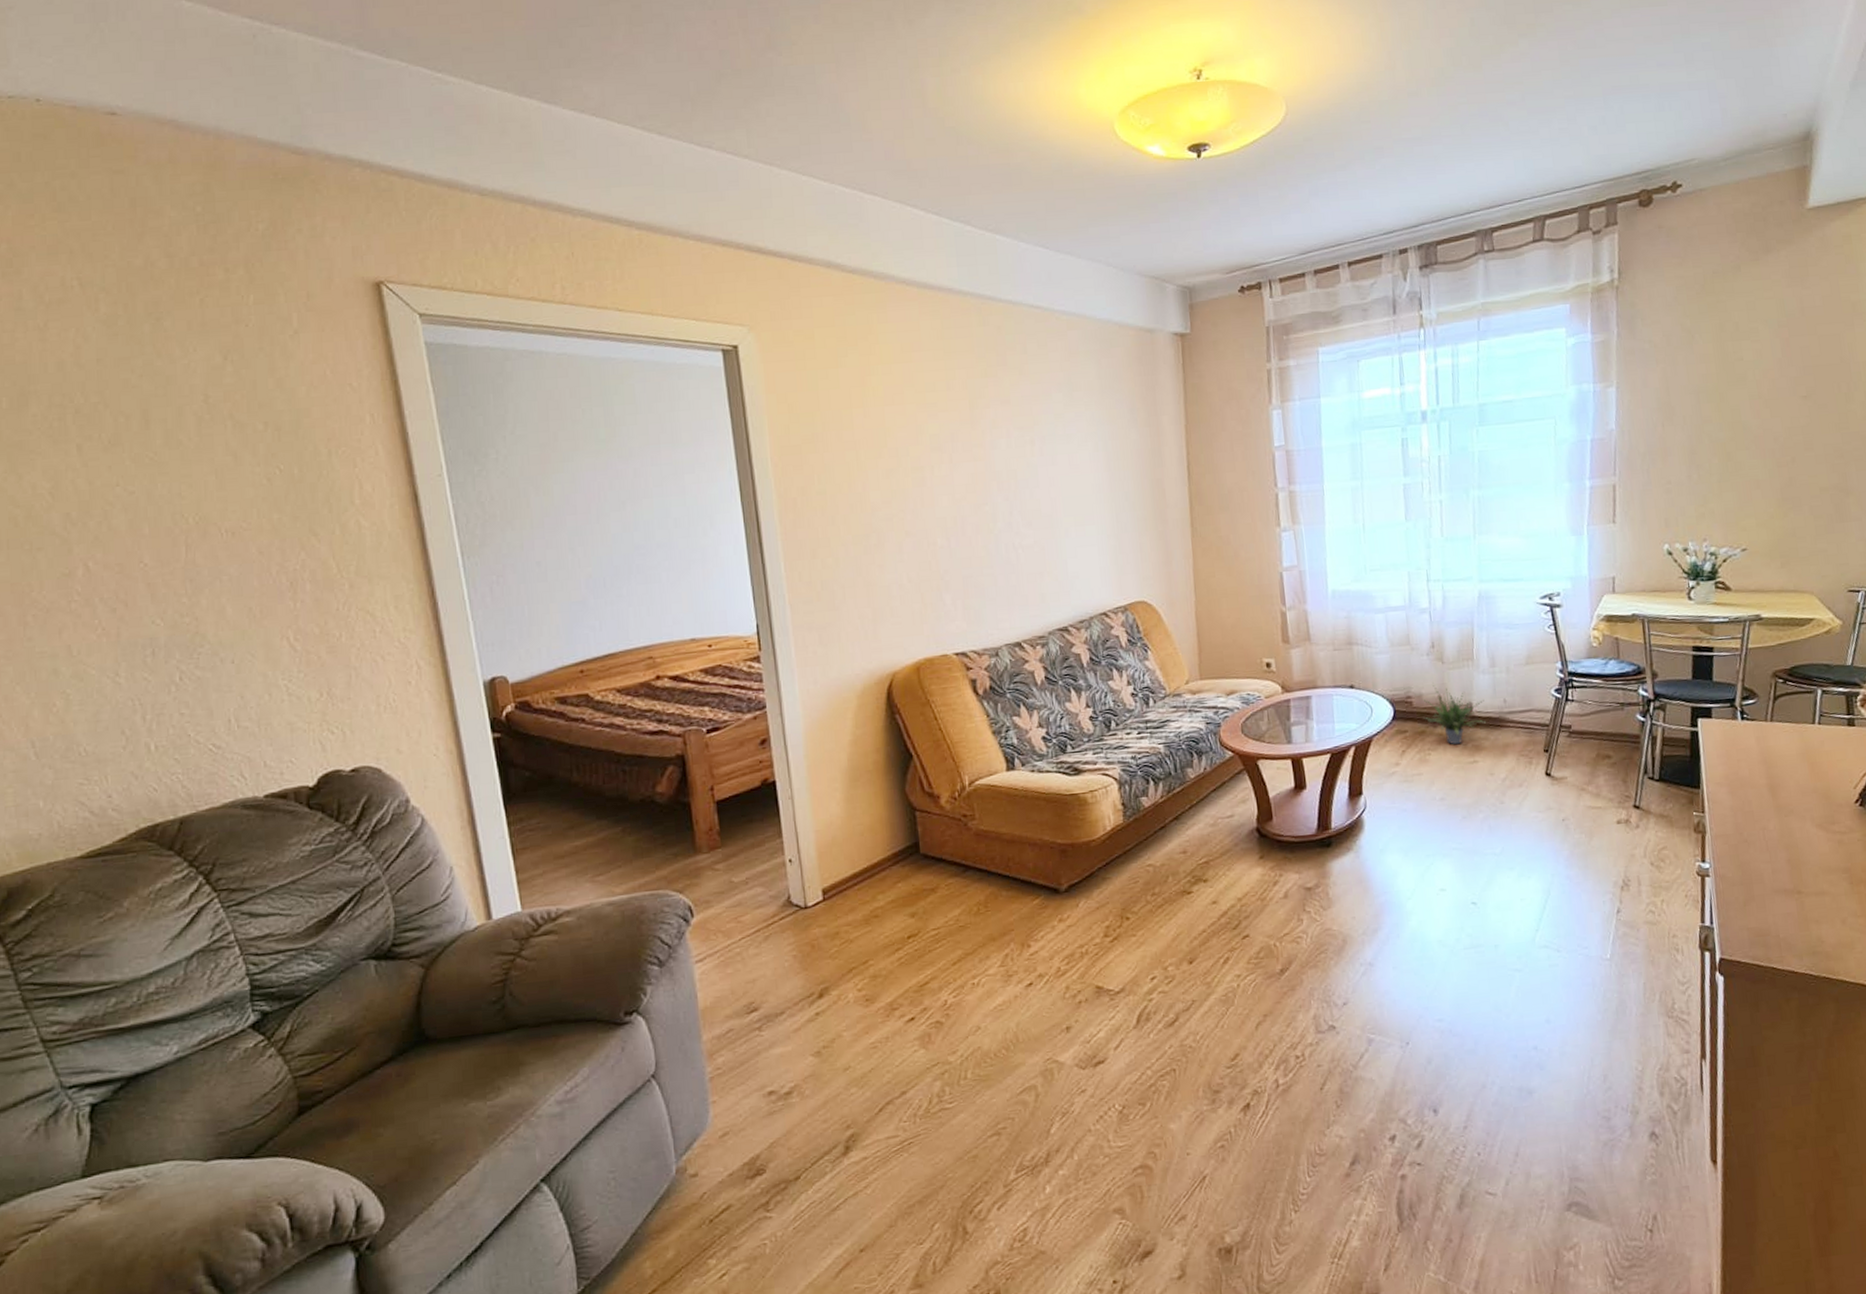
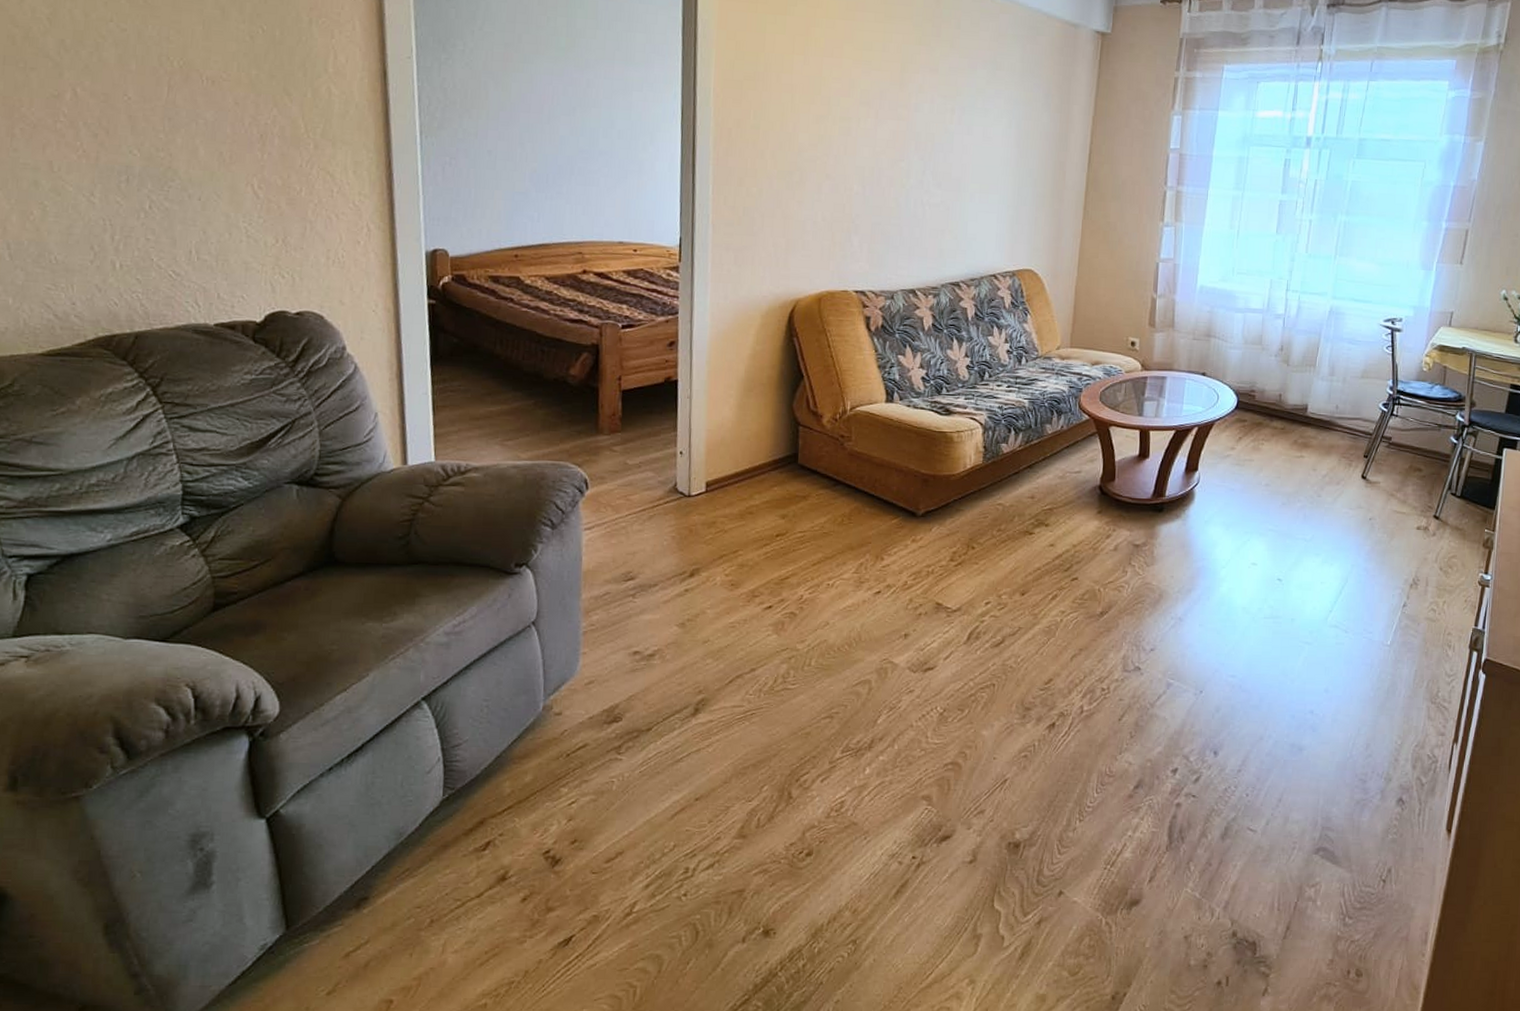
potted plant: present [1421,683,1486,745] -> none [1261,381,1319,440]

